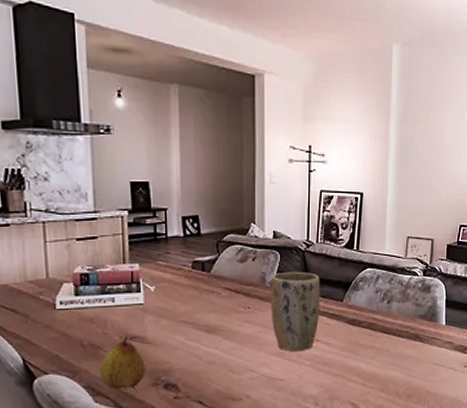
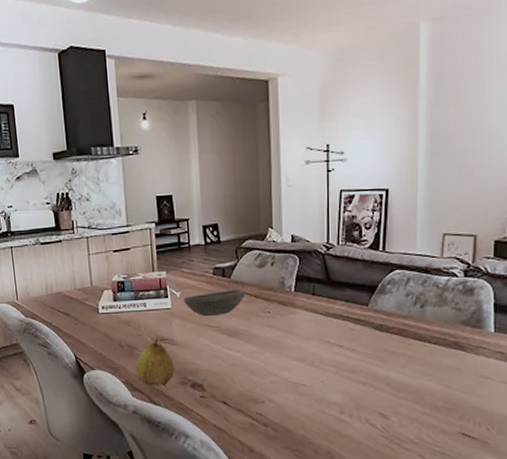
bowl: none [159,284,226,313] -> present [184,289,246,317]
plant pot: present [271,271,321,351] -> none [290,275,343,356]

